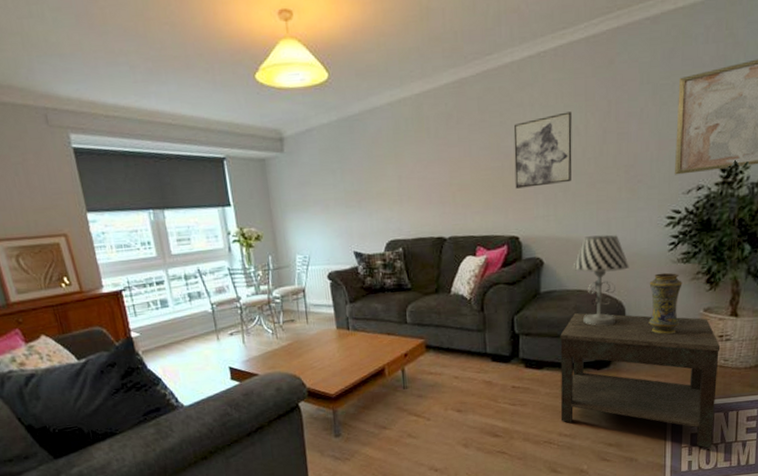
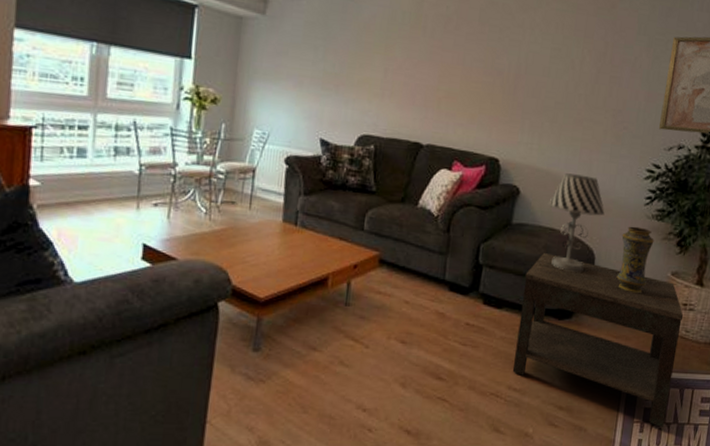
wall art: present [513,111,572,189] -> none [503,43,570,114]

